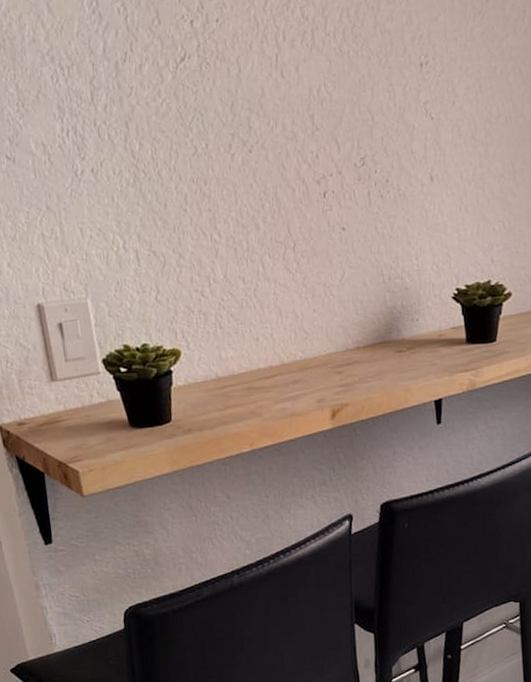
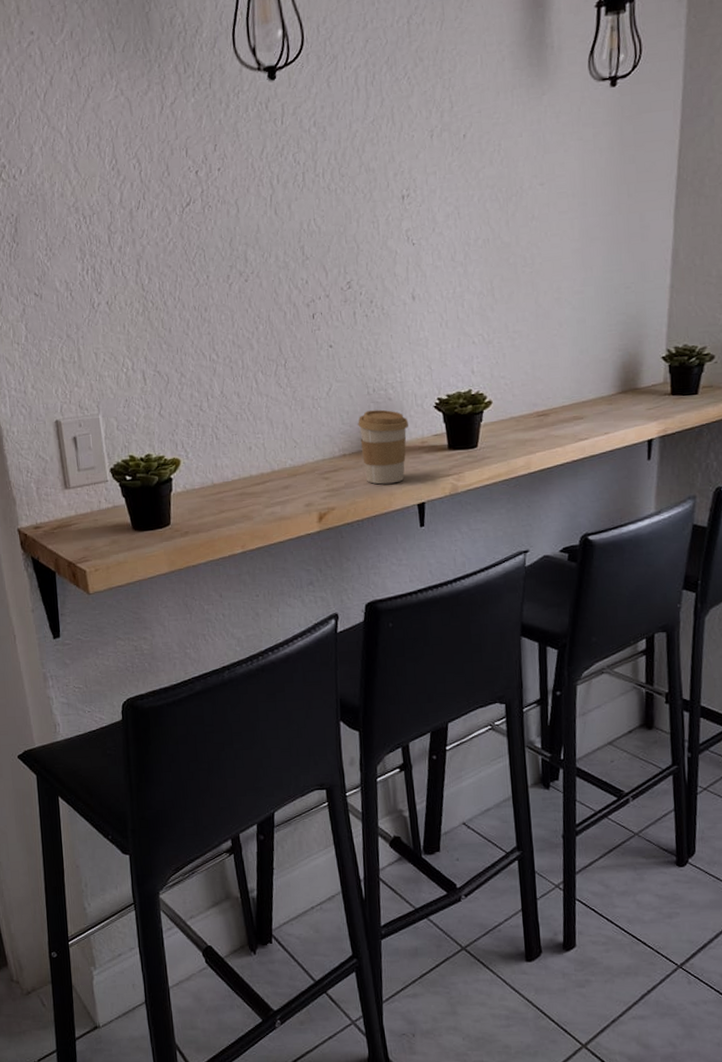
coffee cup: none [372,299,425,380] -> present [358,409,408,485]

